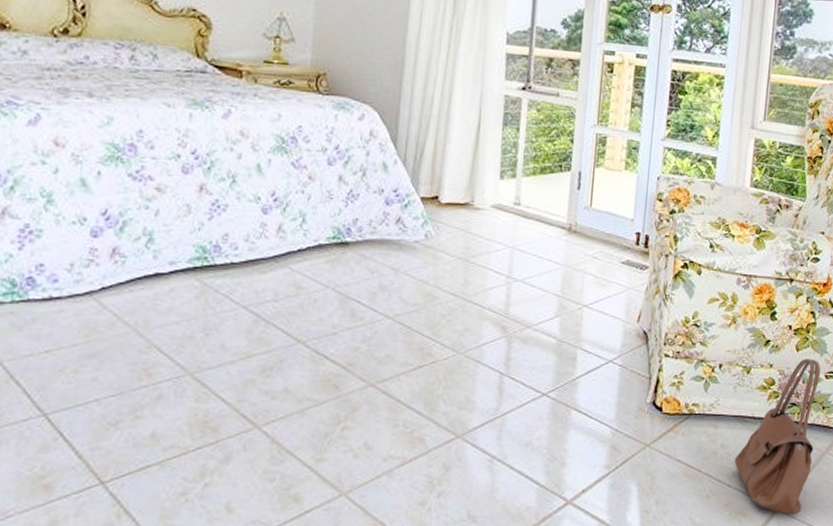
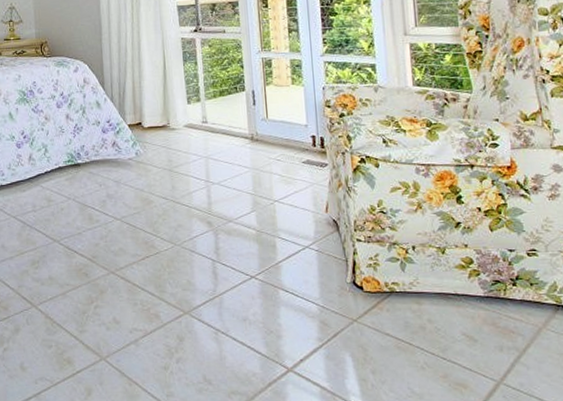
handbag: present [734,359,821,515] -> none [444,238,530,388]

